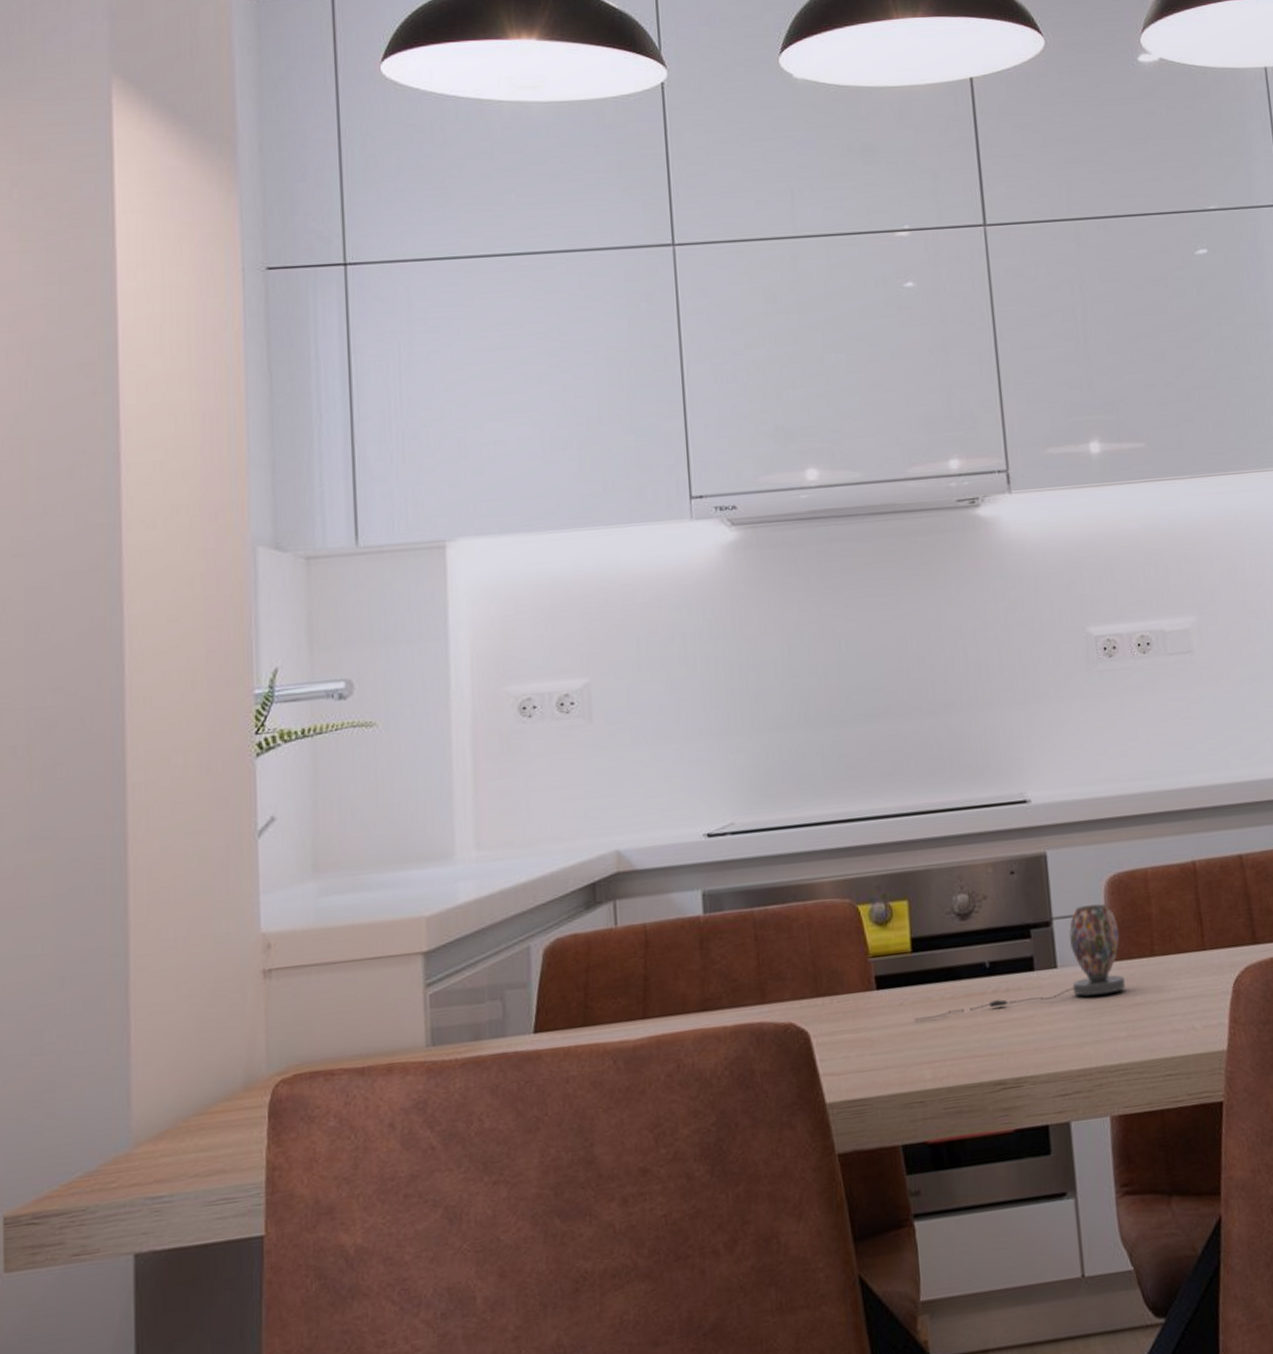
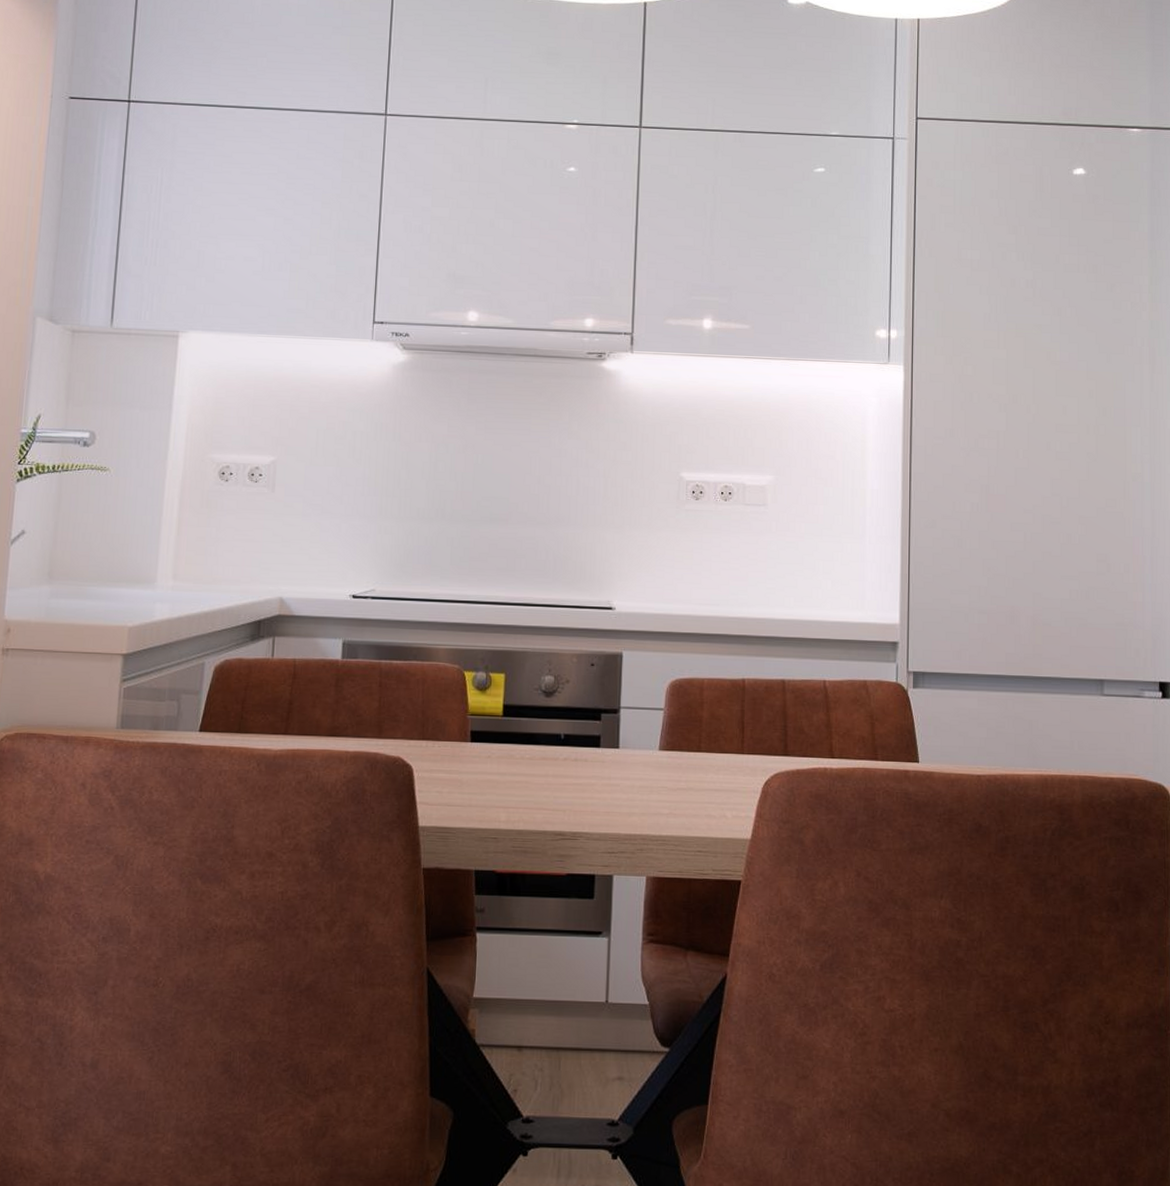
decorative vase: present [915,904,1126,1021] -> none [498,701,674,777]

